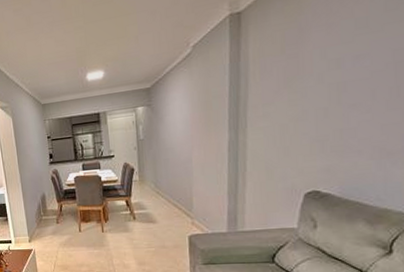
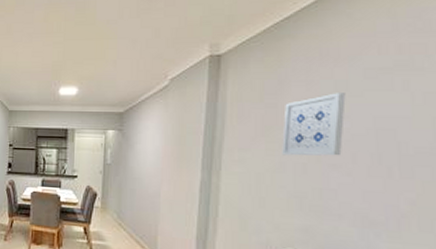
wall art: none [304,30,366,104] -> present [282,93,346,156]

